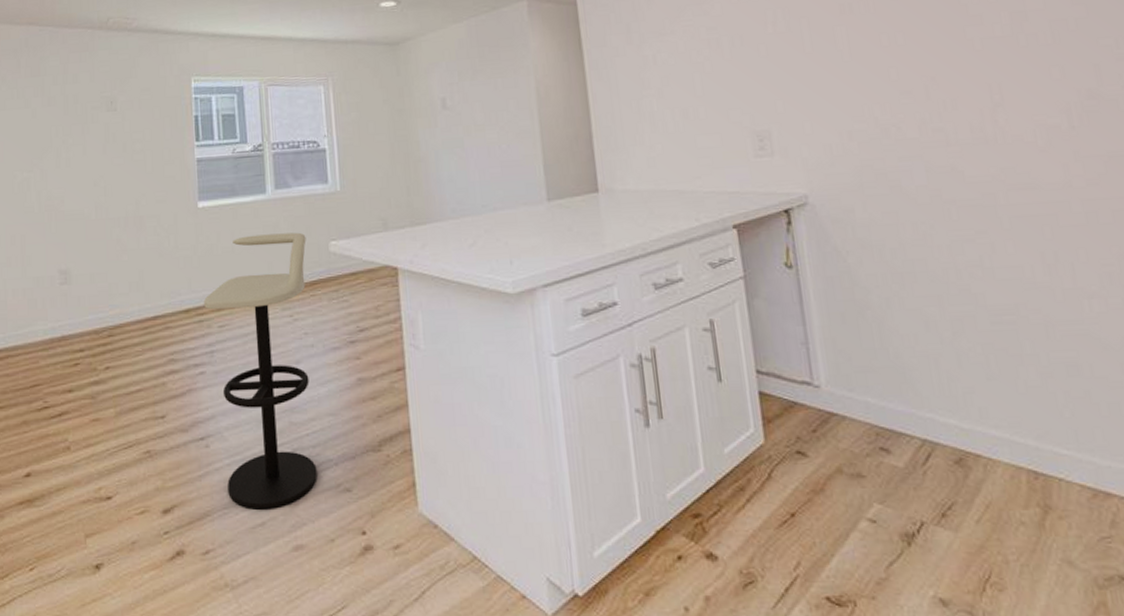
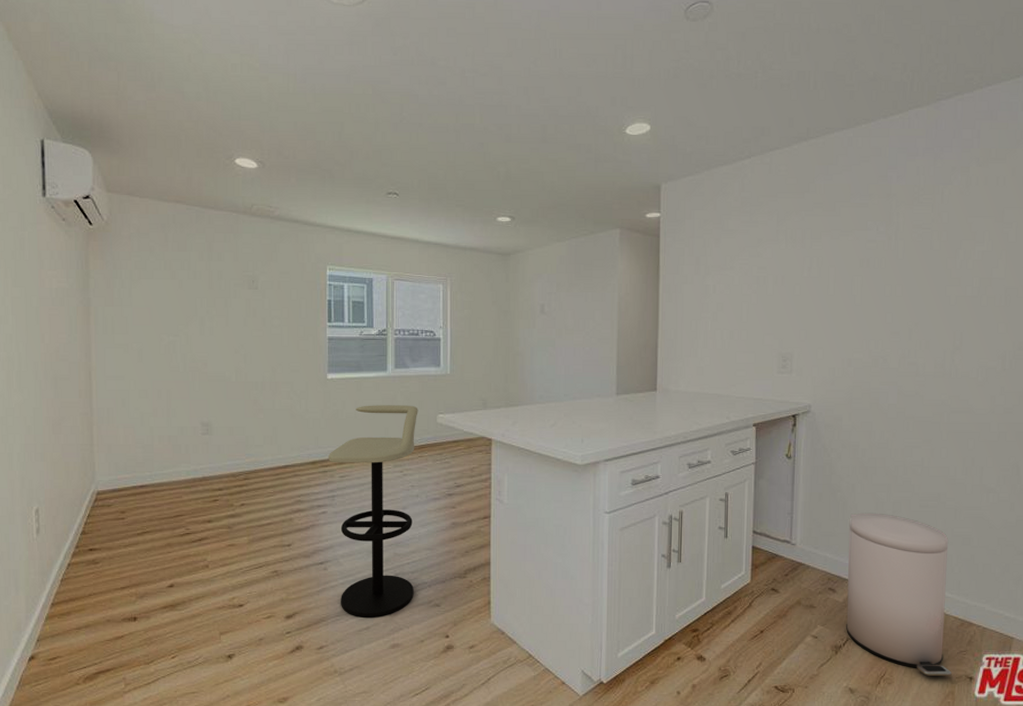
pedal bin: none [890,336,1096,577] -> present [846,513,952,676]

